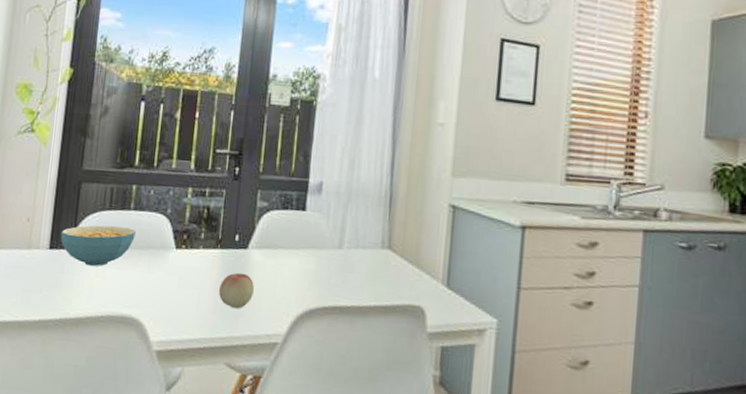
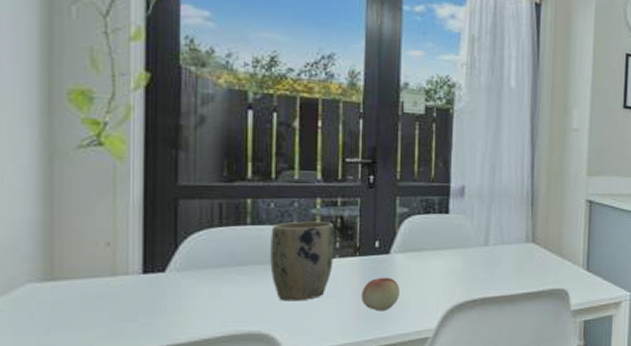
cereal bowl: present [60,225,136,266] -> none [157,243,256,286]
plant pot: none [145,209,201,289] -> present [270,221,335,301]

